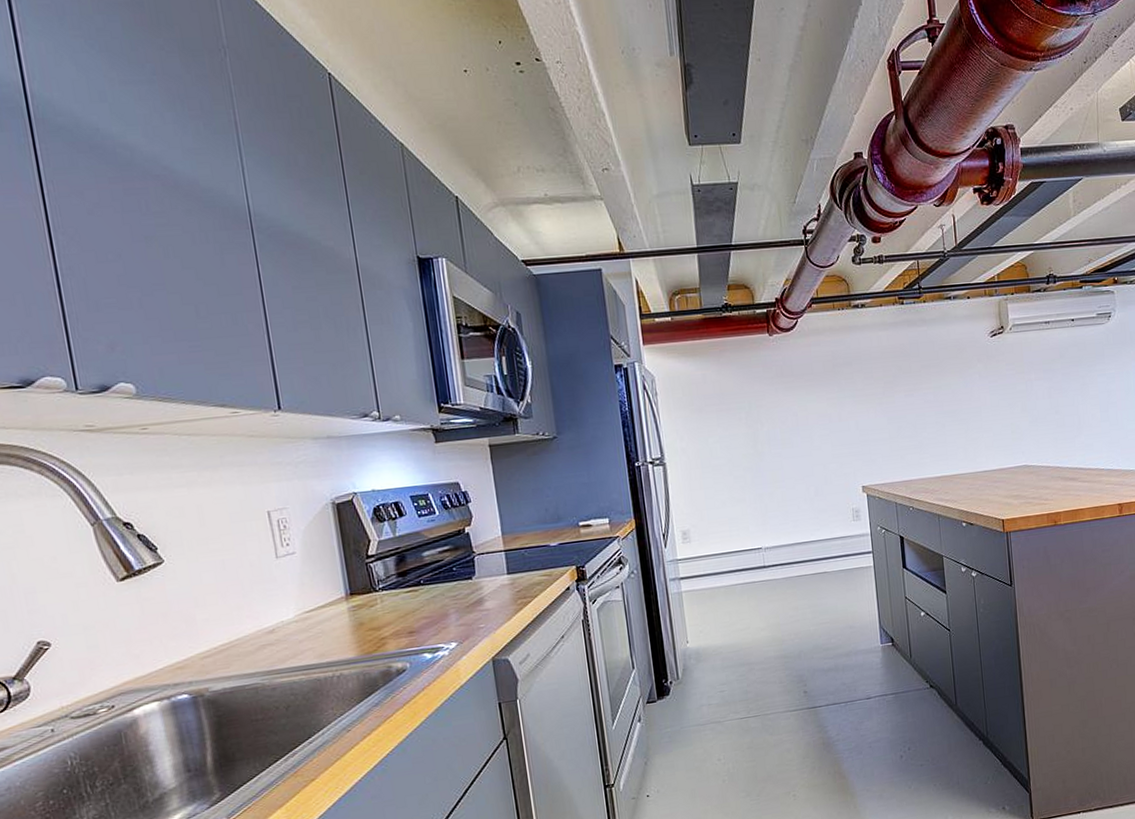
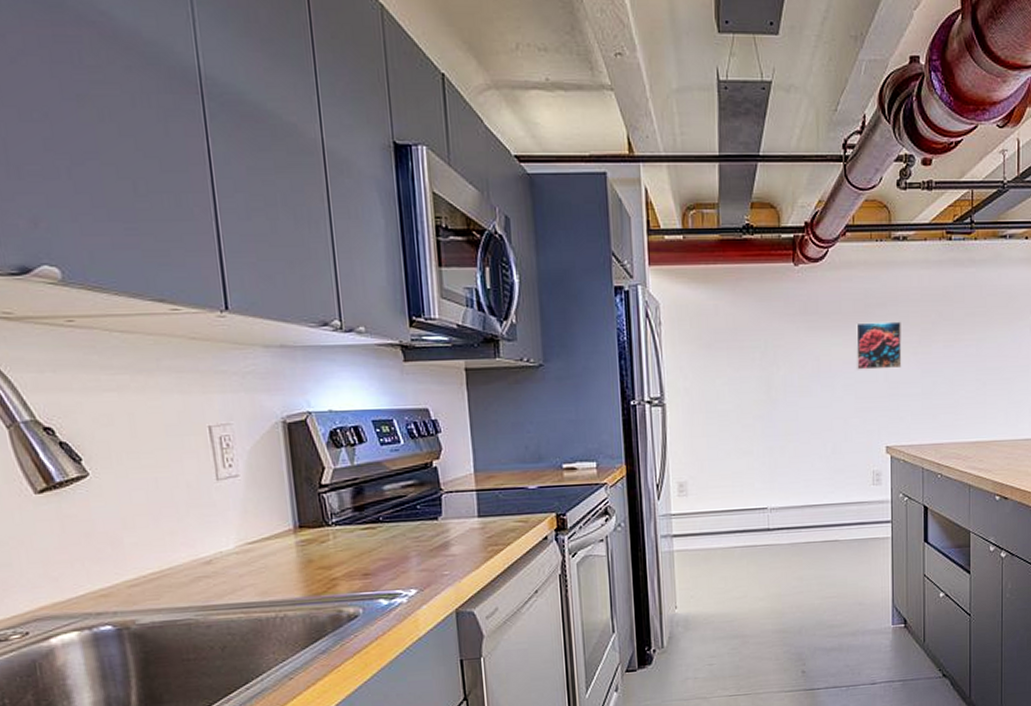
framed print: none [826,377,870,422] -> present [855,321,902,370]

